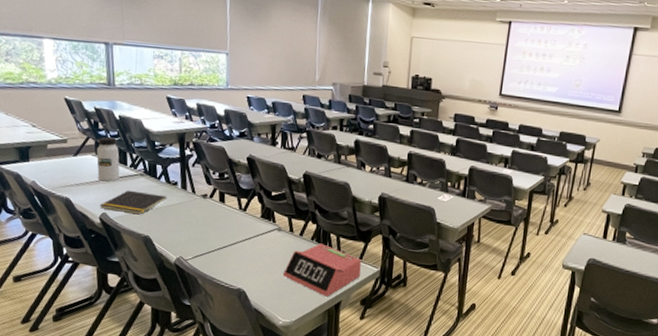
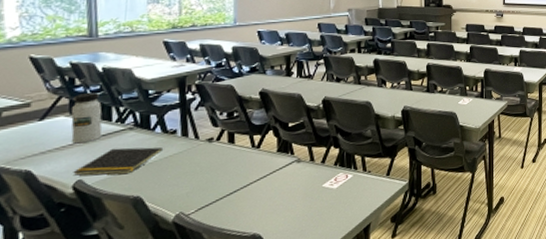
alarm clock: present [283,243,361,297] -> none [305,167,389,222]

